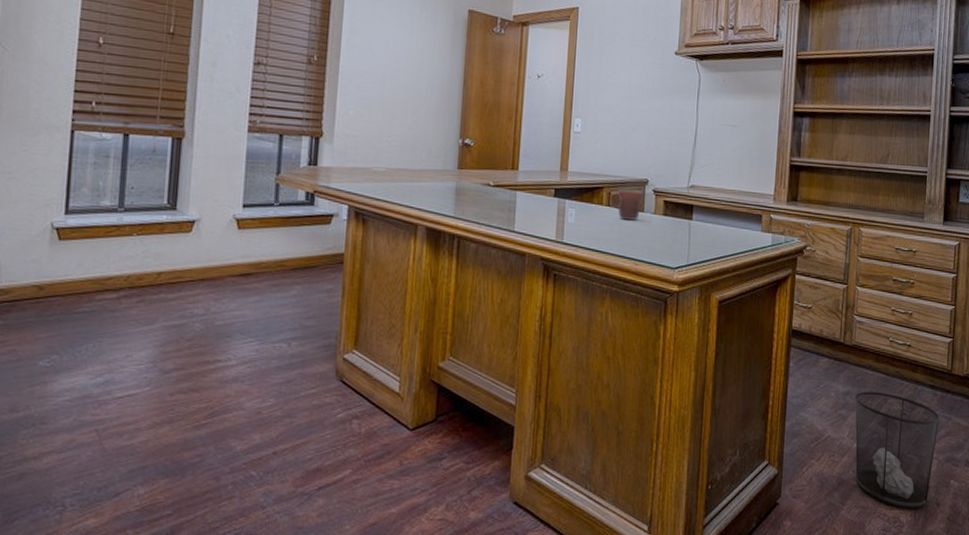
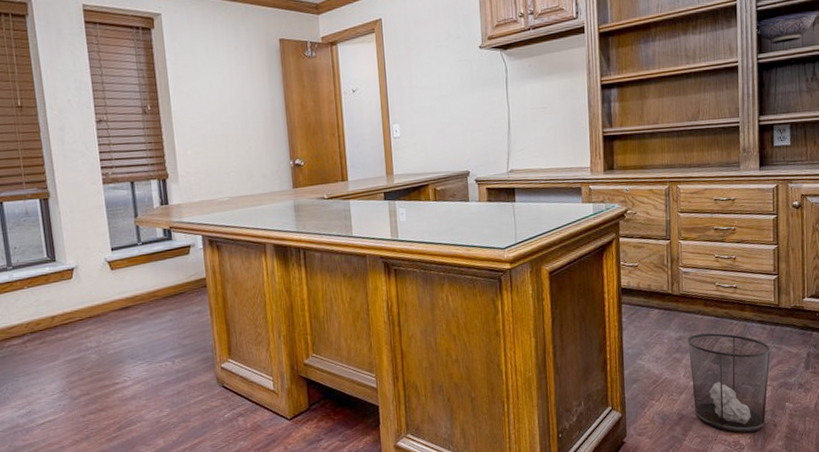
mug: present [609,189,643,221] -> none [435,182,466,211]

